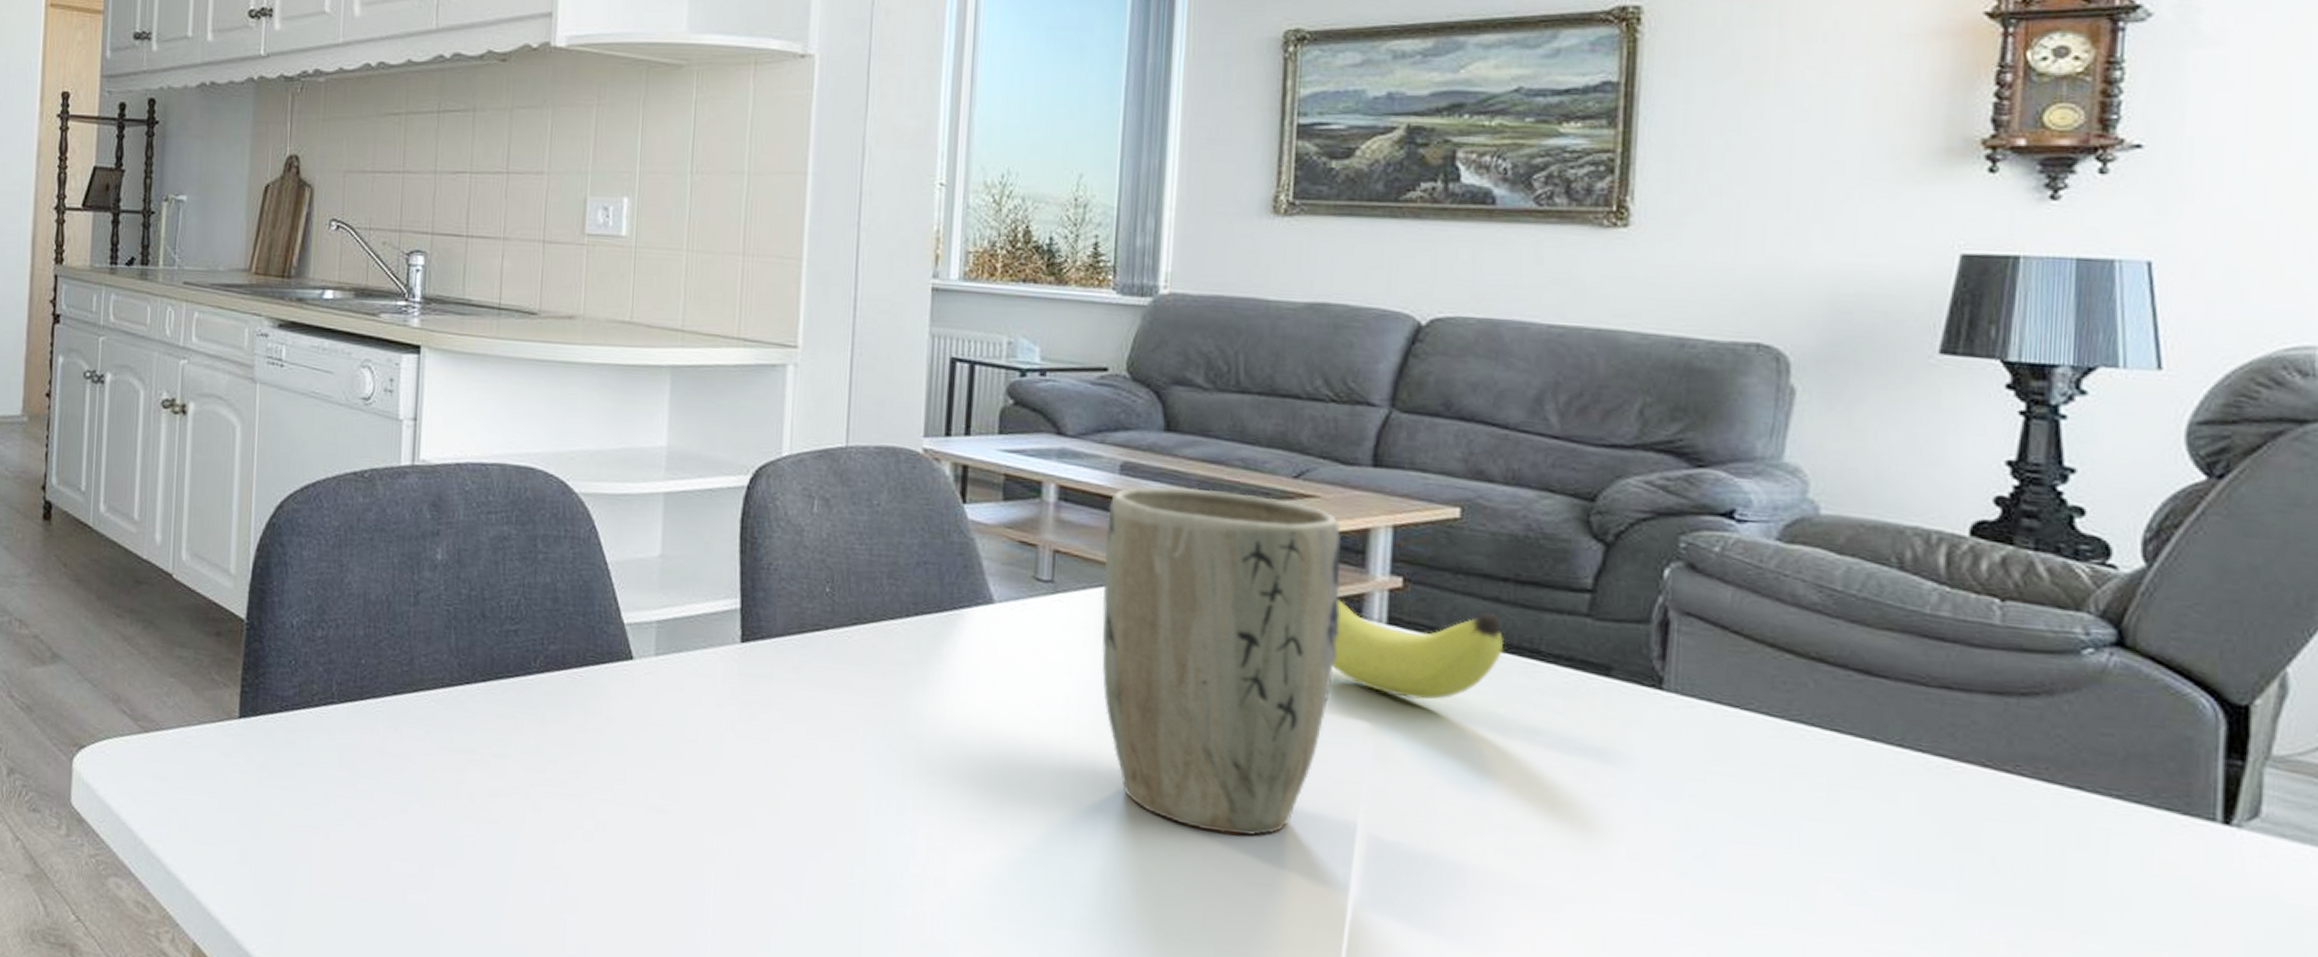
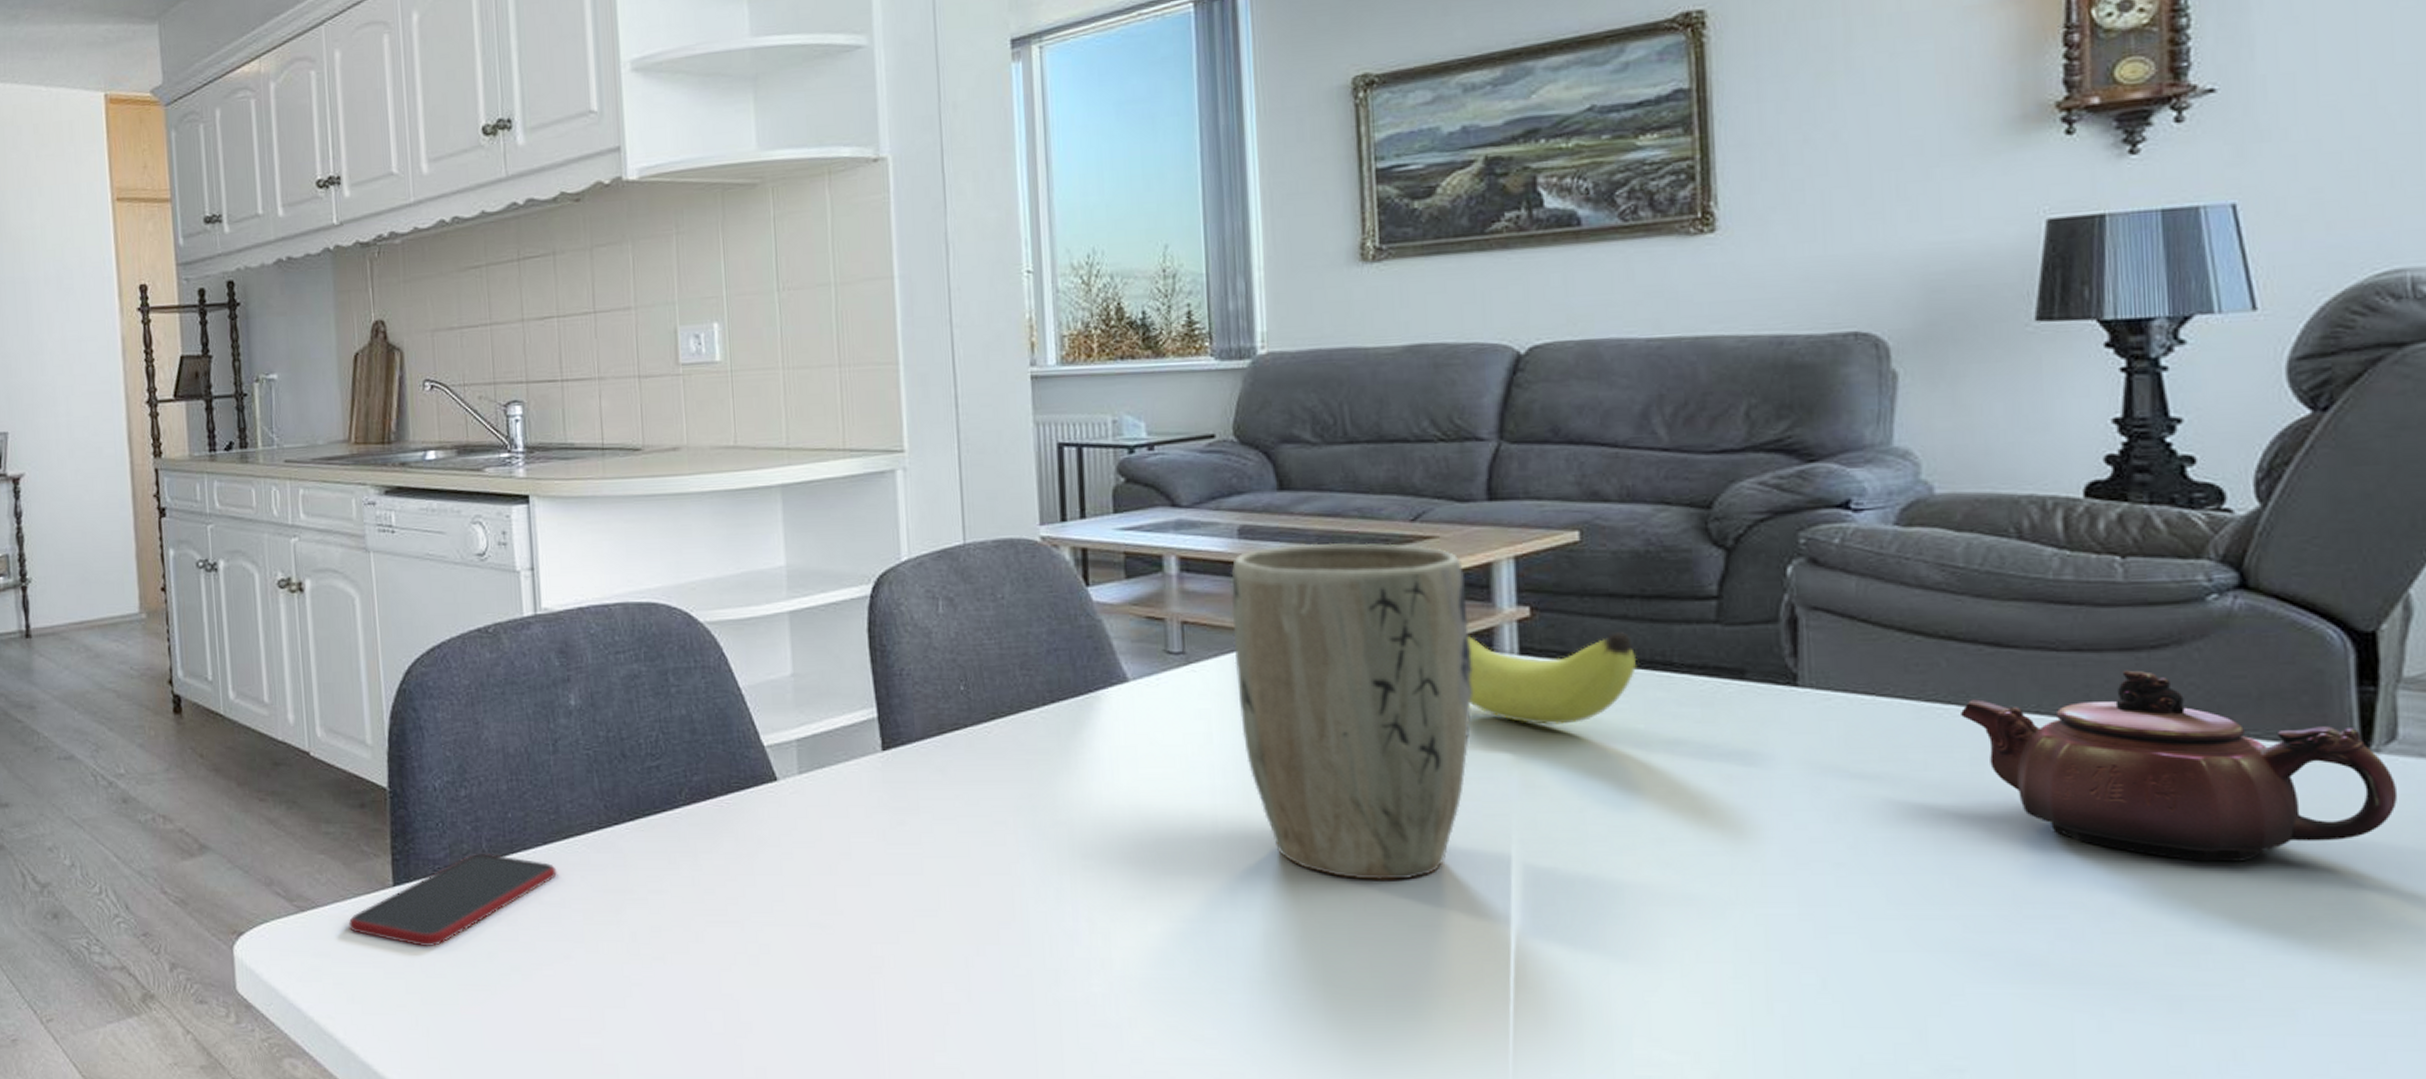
smartphone: none [190,695,403,783] -> present [349,853,557,947]
teapot: none [1823,713,2256,921] -> present [1961,670,2398,862]

